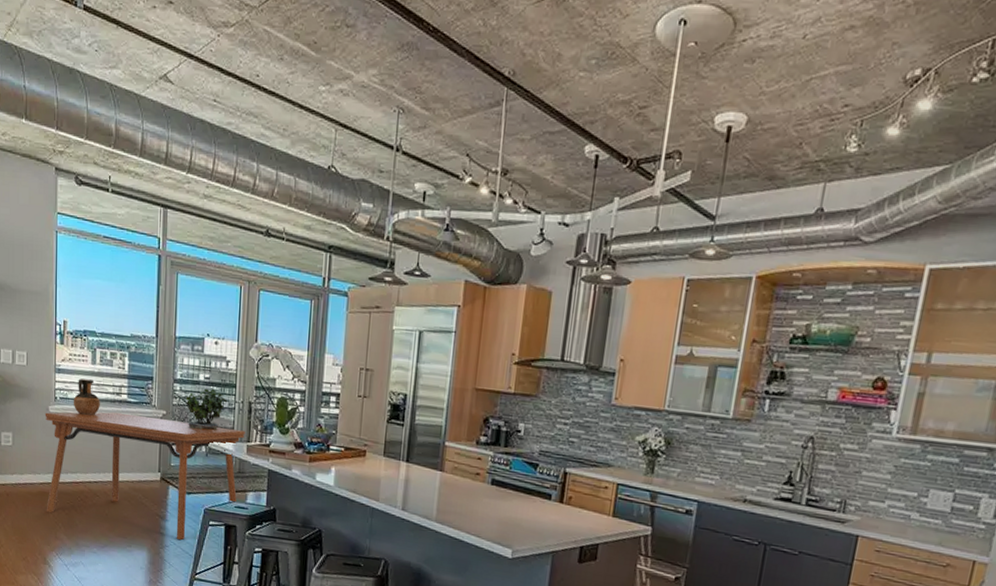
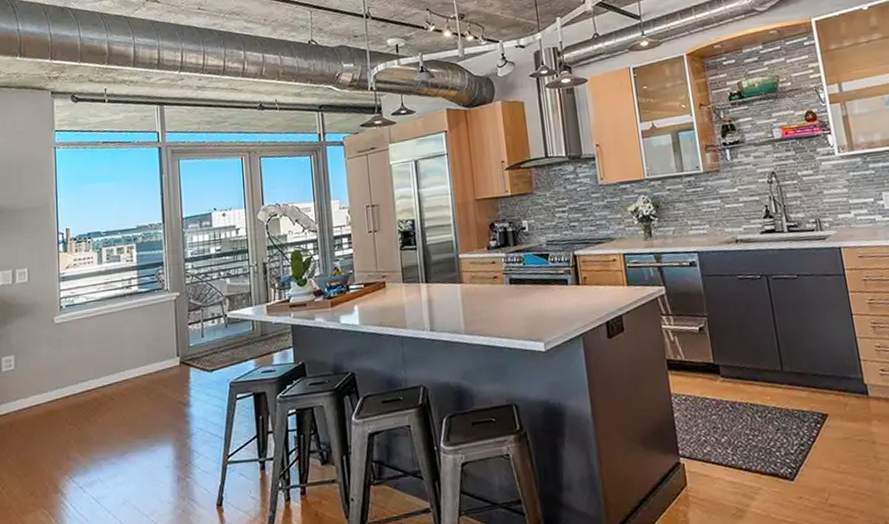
dining table: present [45,412,245,540] -> none [50,292,264,432]
ceramic jug: present [73,378,100,416] -> none [80,280,109,318]
potted plant: present [185,387,227,430] -> none [198,259,241,305]

